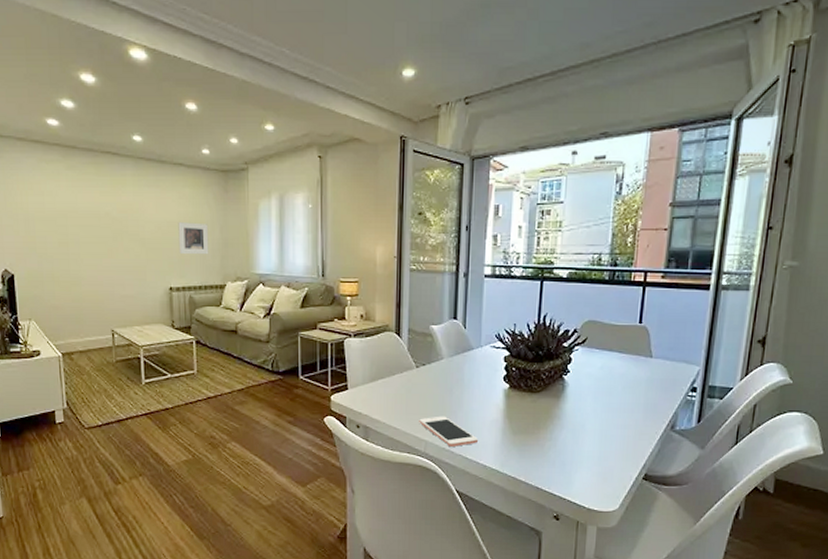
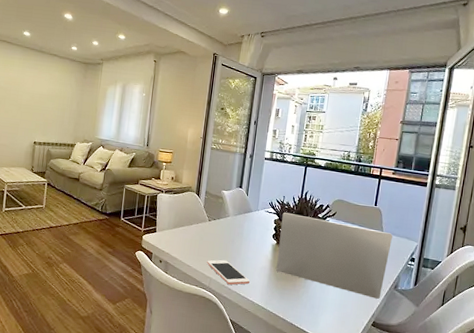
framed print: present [178,222,209,255] -> none [44,96,69,121]
laptop: none [512,345,665,445] -> present [276,212,393,299]

